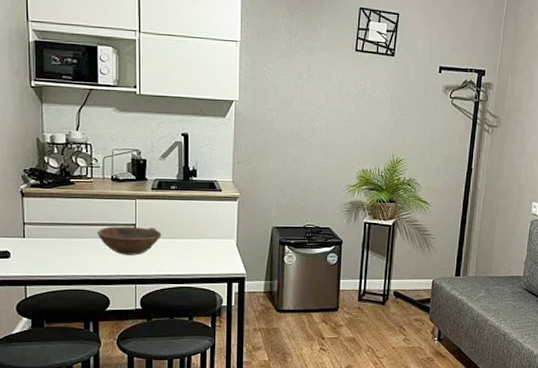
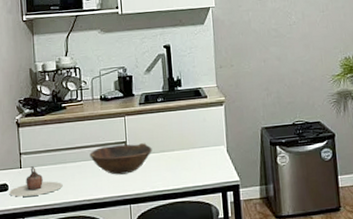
teapot: none [11,237,68,266] -> present [9,166,63,197]

